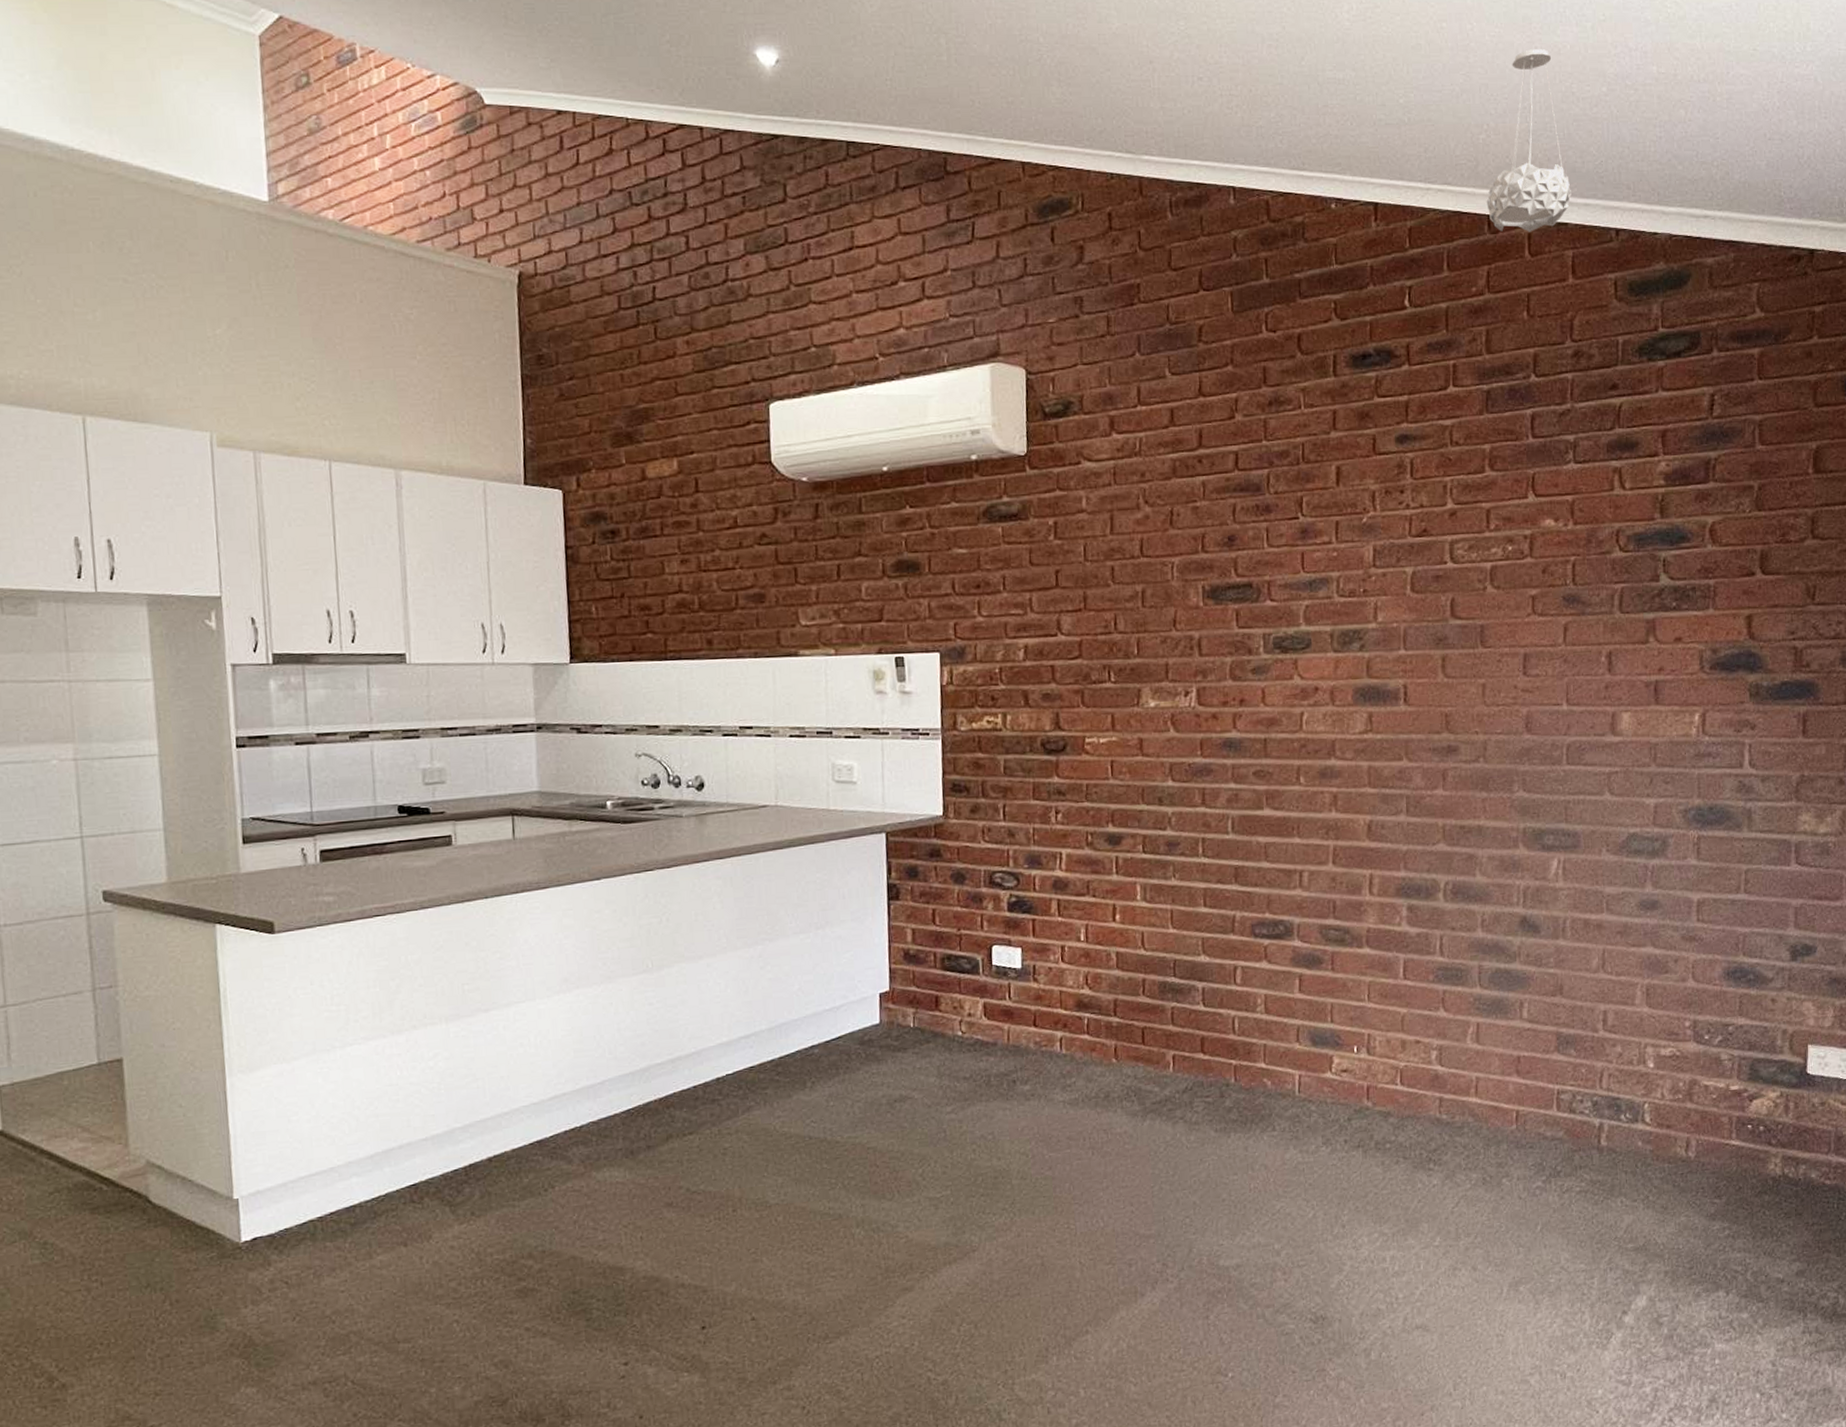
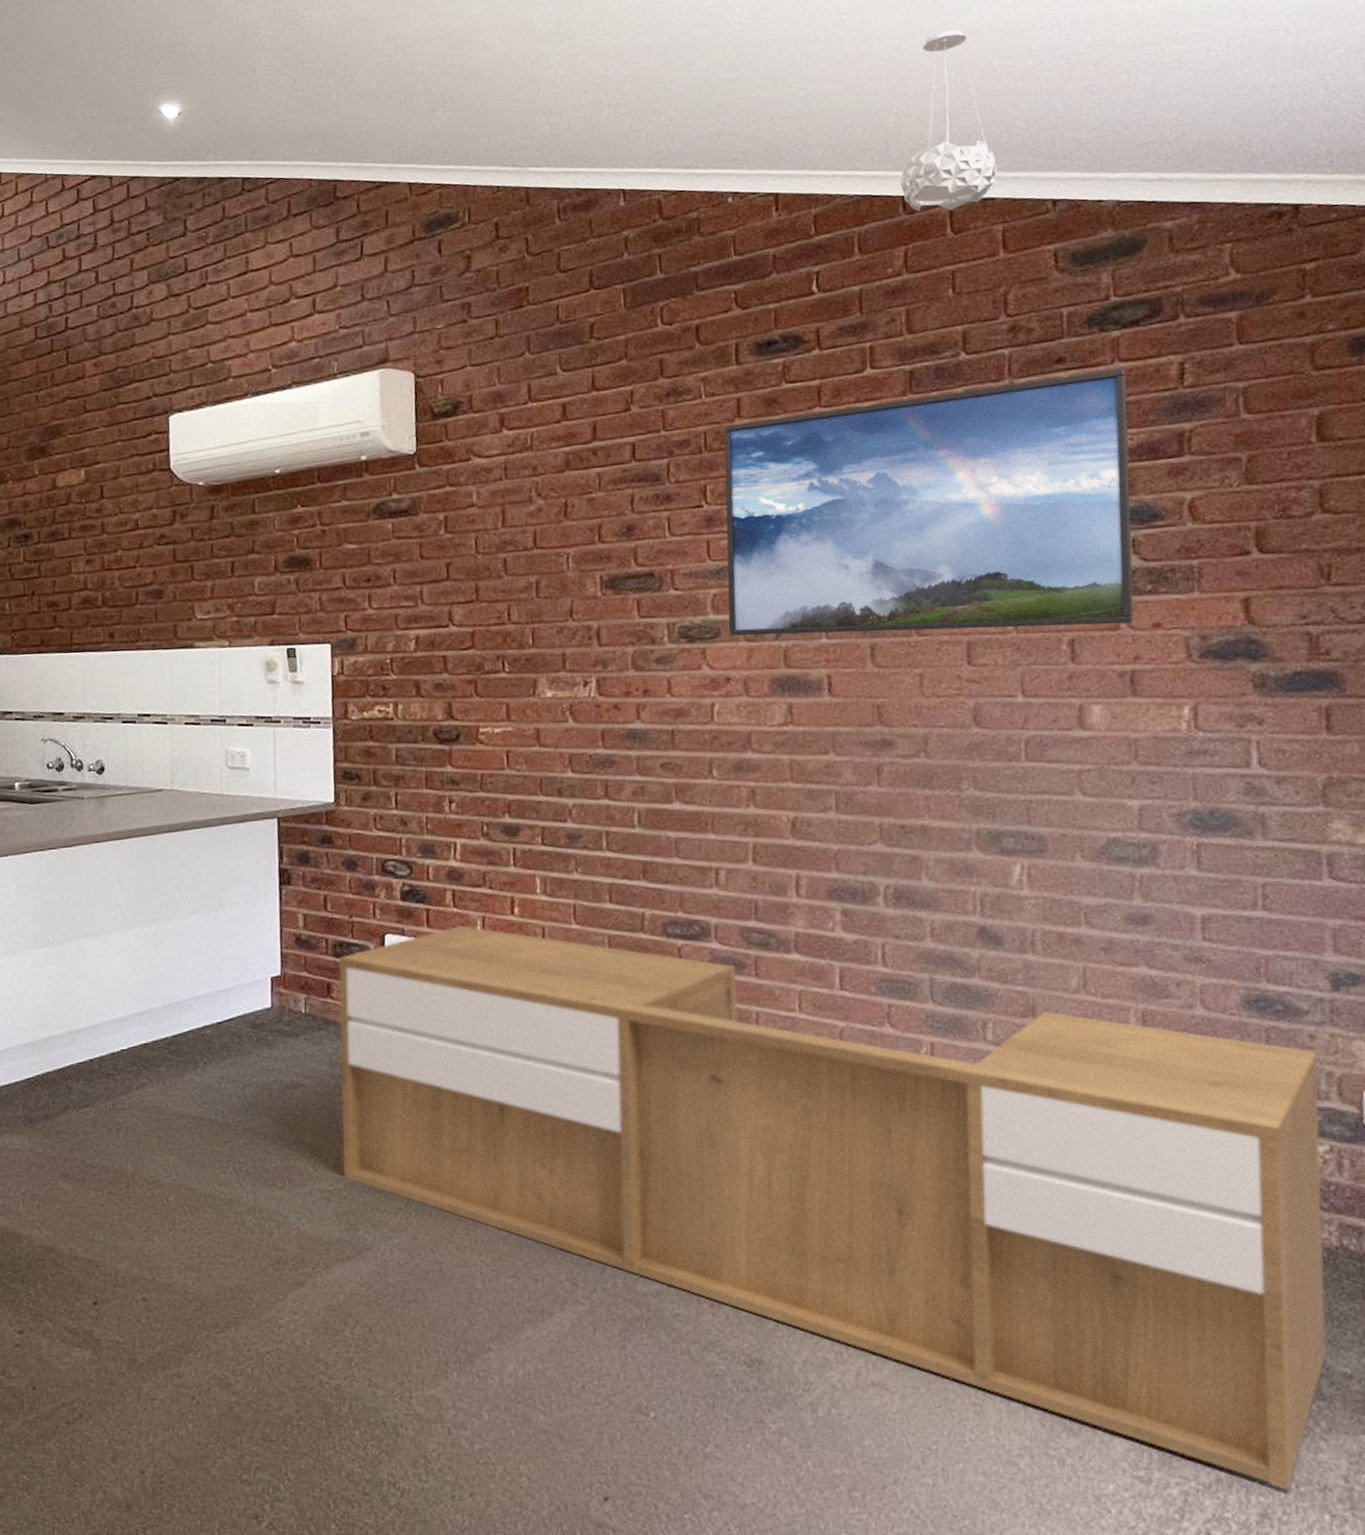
media console: none [946,934,1777,1378] -> present [338,926,1327,1490]
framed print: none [1318,397,1668,647] -> present [723,368,1134,636]

